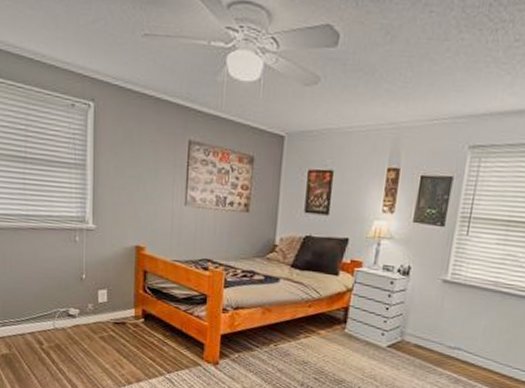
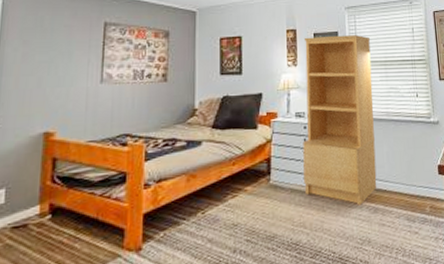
bookcase: none [381,179,496,373] -> present [303,35,377,206]

